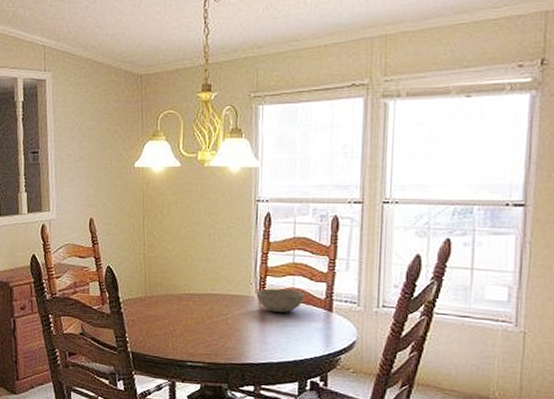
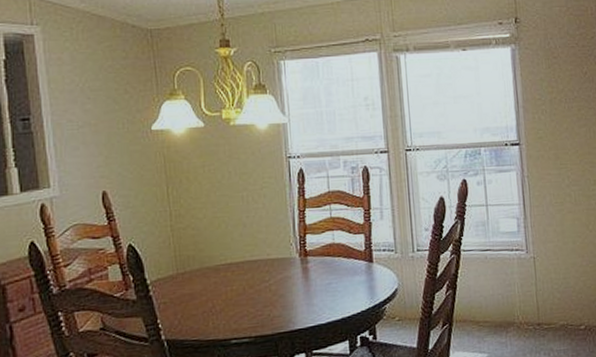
bowl: present [256,288,305,312] -> none [297,245,345,271]

